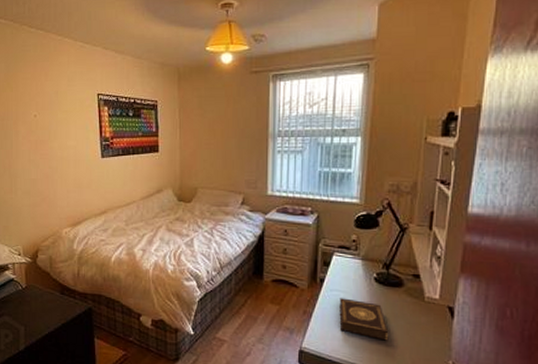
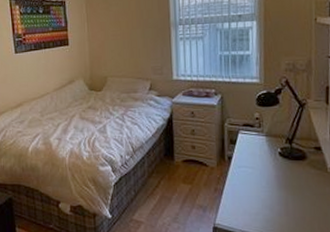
book: present [339,298,389,341] -> none [248,174,297,213]

